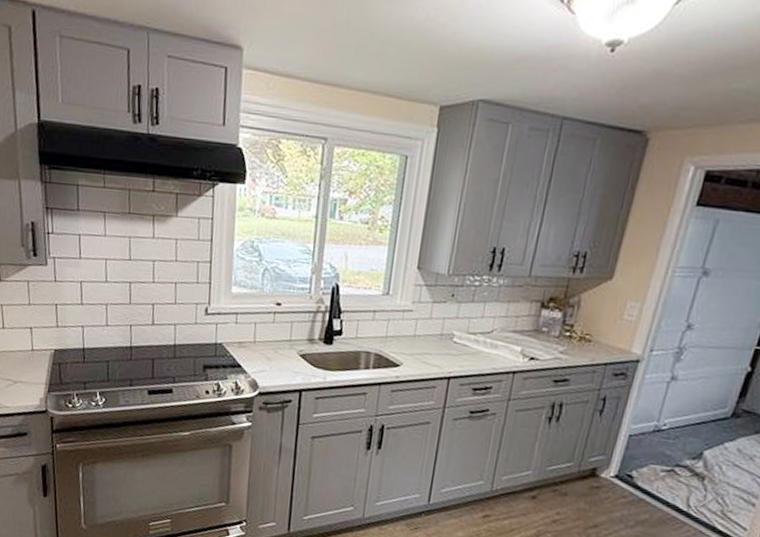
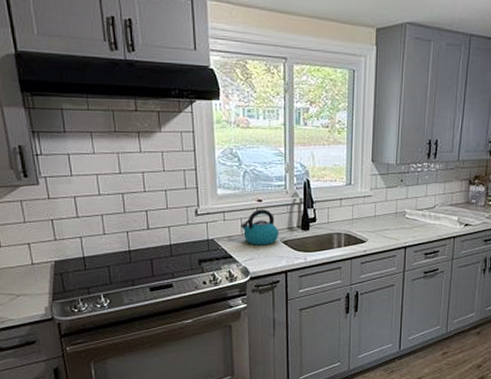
kettle: none [254,314,298,357] -> present [241,209,280,245]

